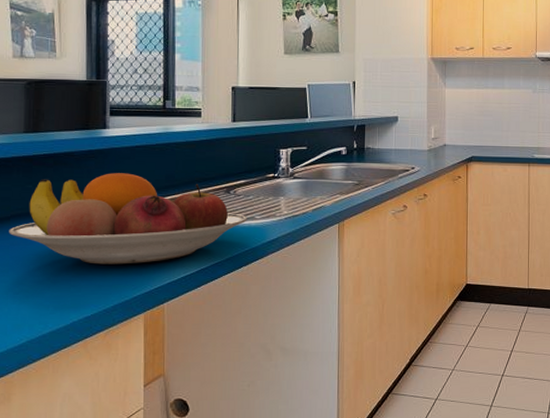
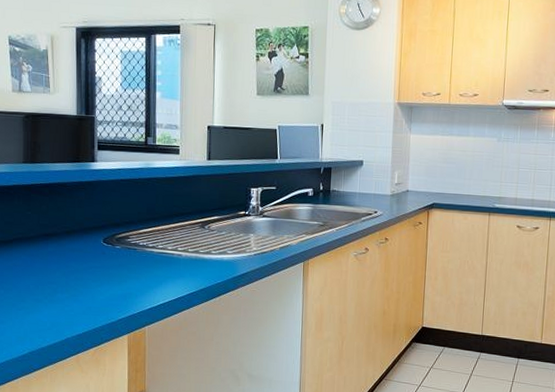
fruit bowl: present [9,173,247,265] -> none [12,204,220,289]

